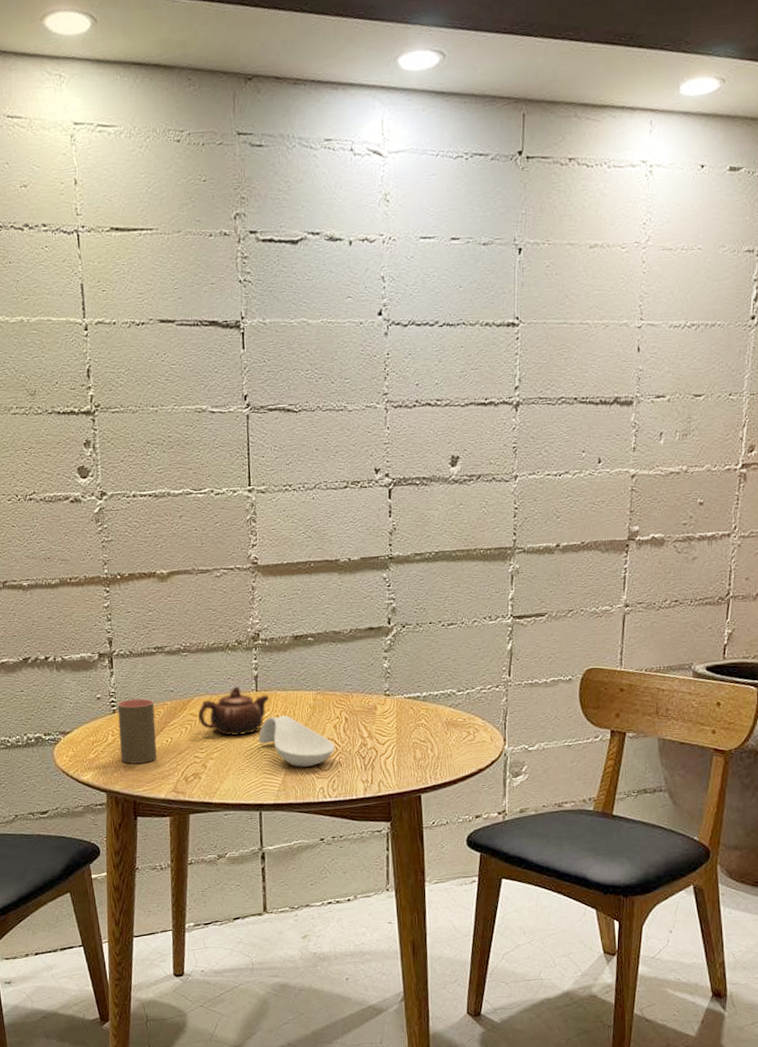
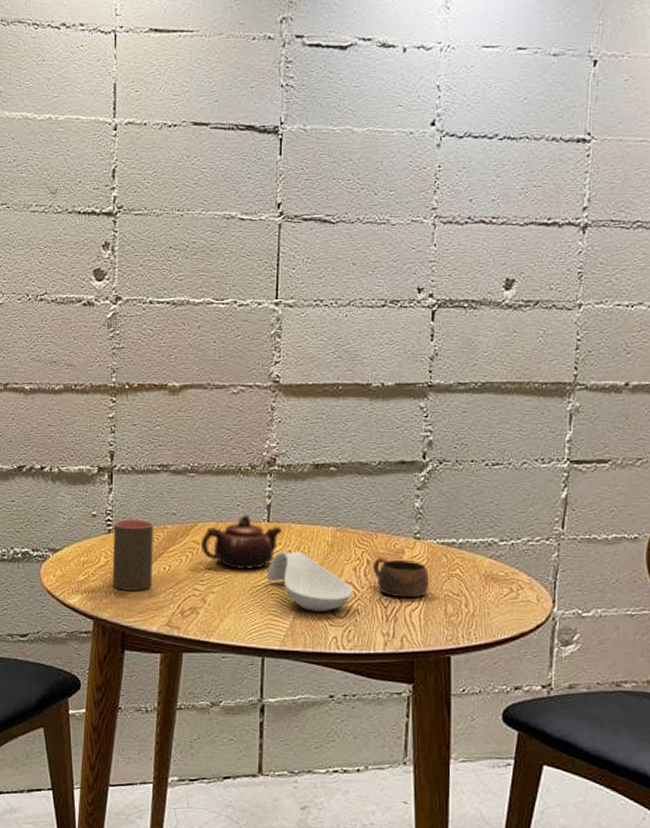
cup: none [350,714,400,749] -> present [372,557,430,598]

